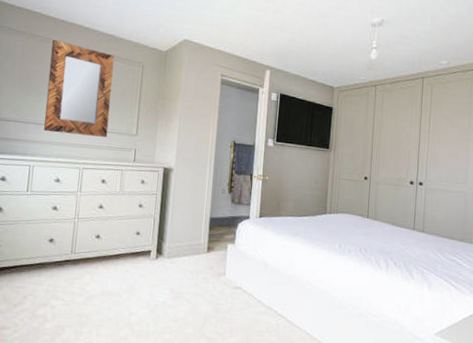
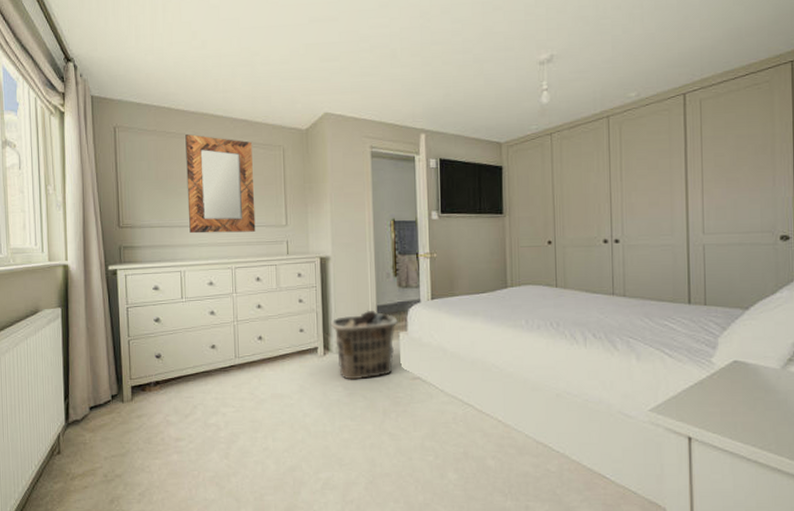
clothes hamper: none [165,220,228,285] -> present [330,310,398,380]

